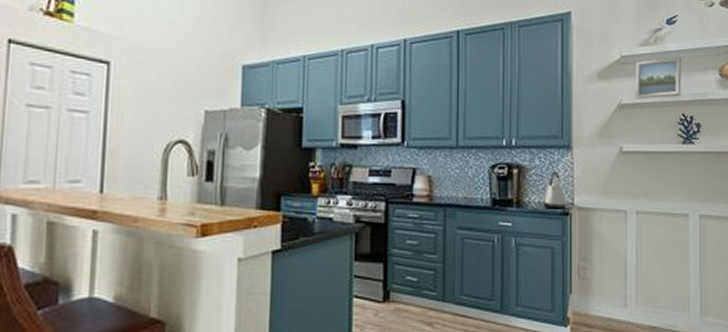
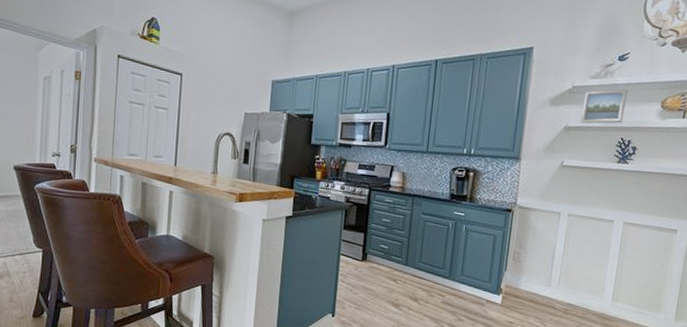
kettle: present [541,171,567,211] -> none [490,176,512,208]

